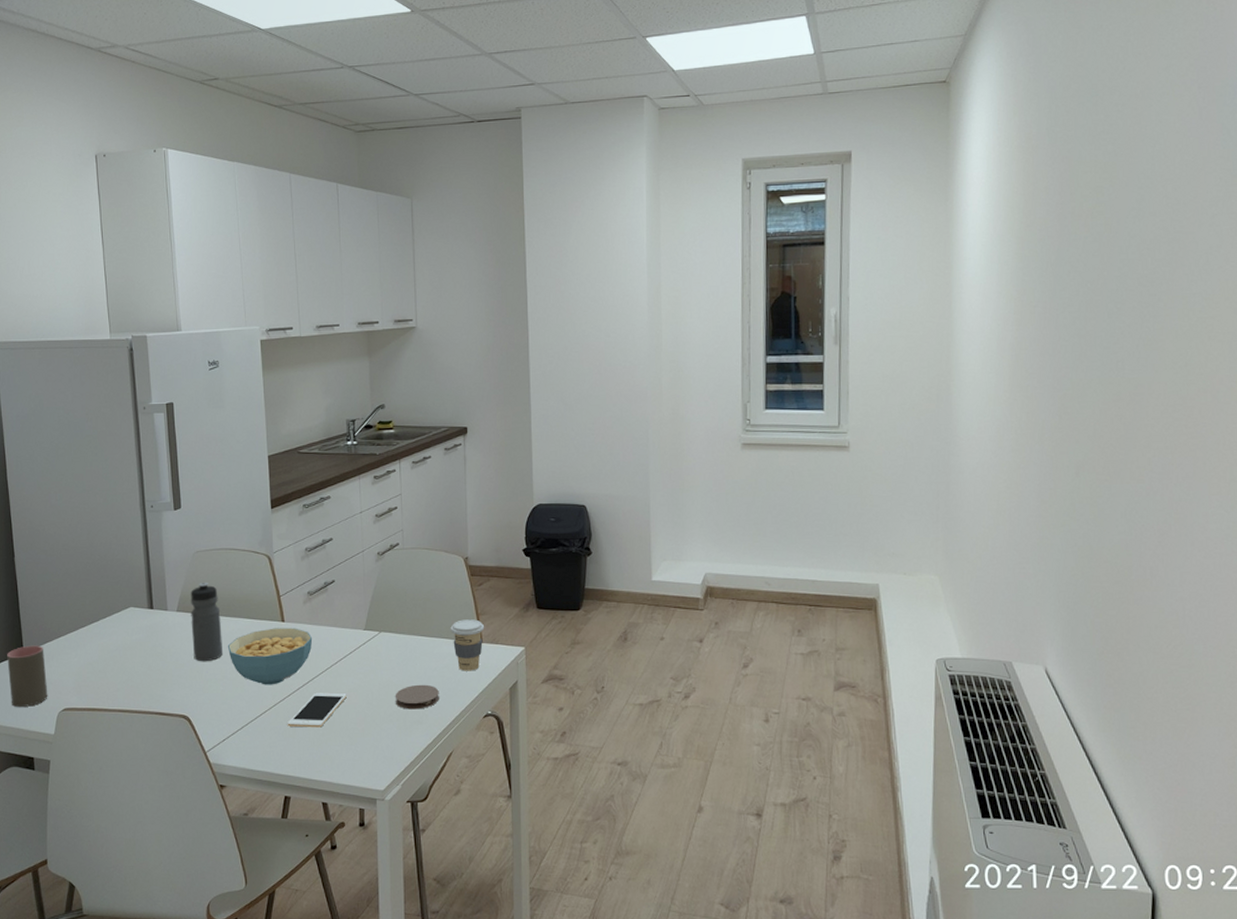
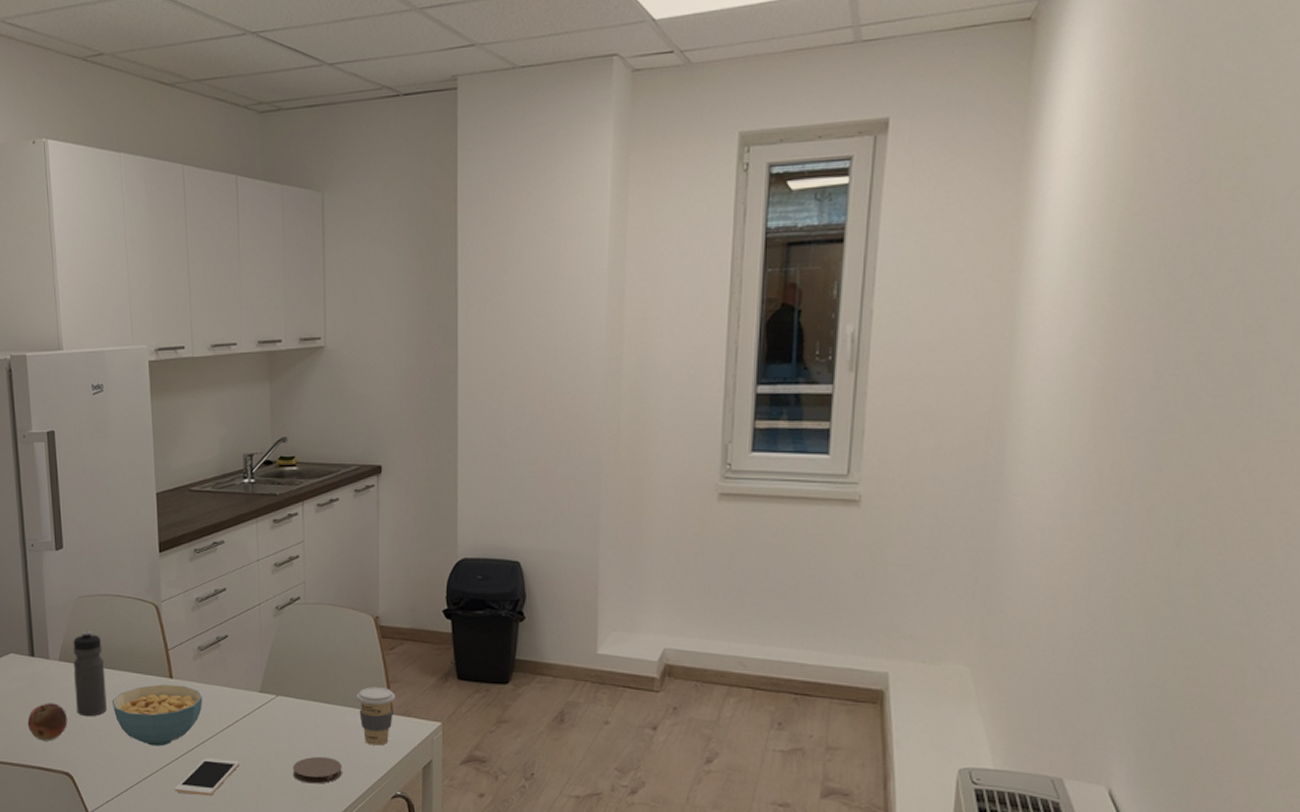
fruit: none [146,651,185,687] -> present [27,703,68,741]

